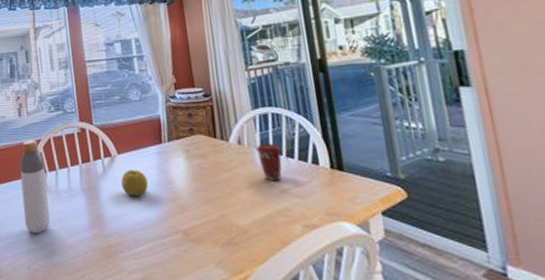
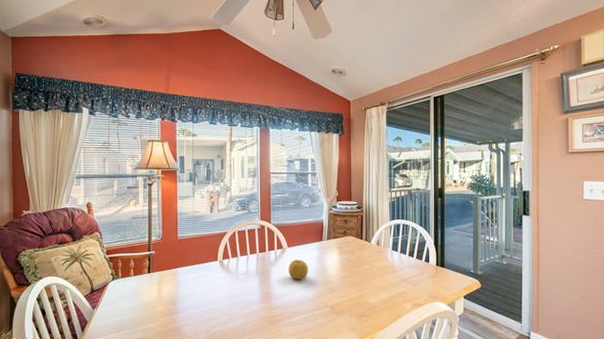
bottle: present [19,140,51,233] -> none [207,232,229,305]
coffee cup: present [255,143,282,182] -> none [388,246,406,273]

